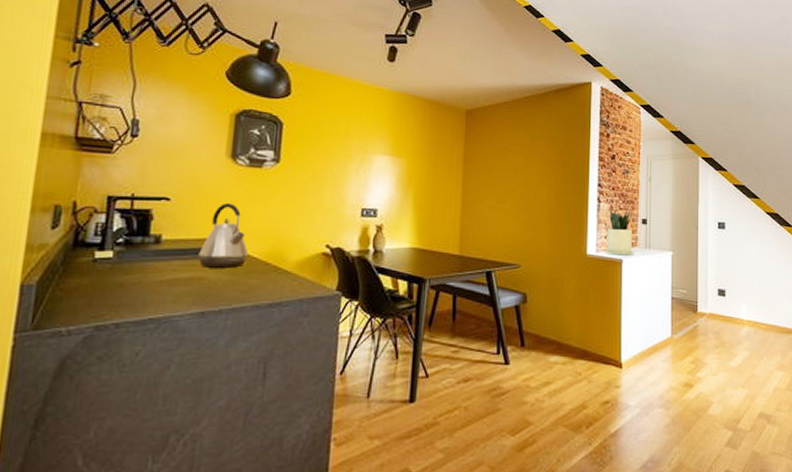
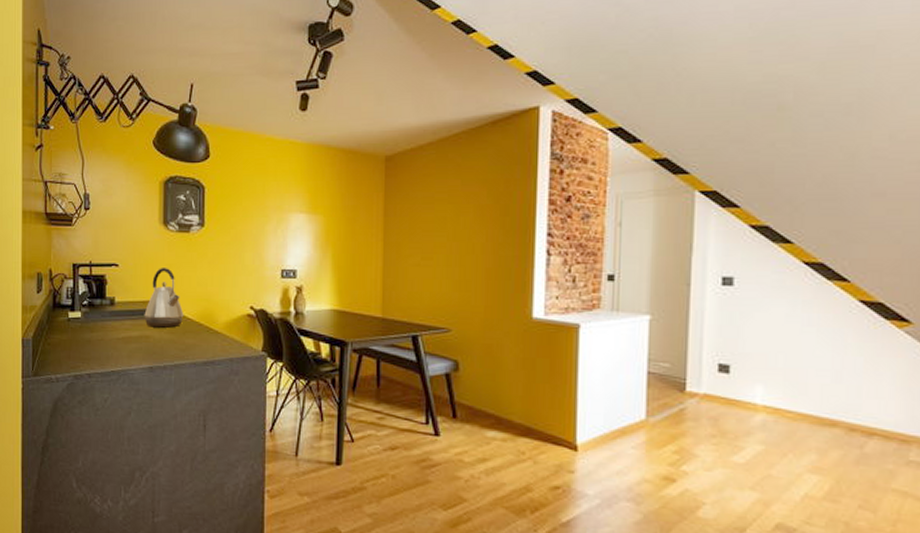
planter: present [605,211,634,255] -> none [556,265,596,320]

